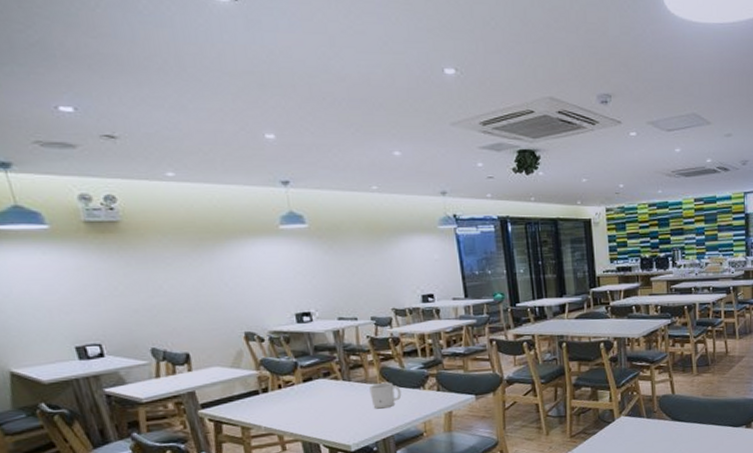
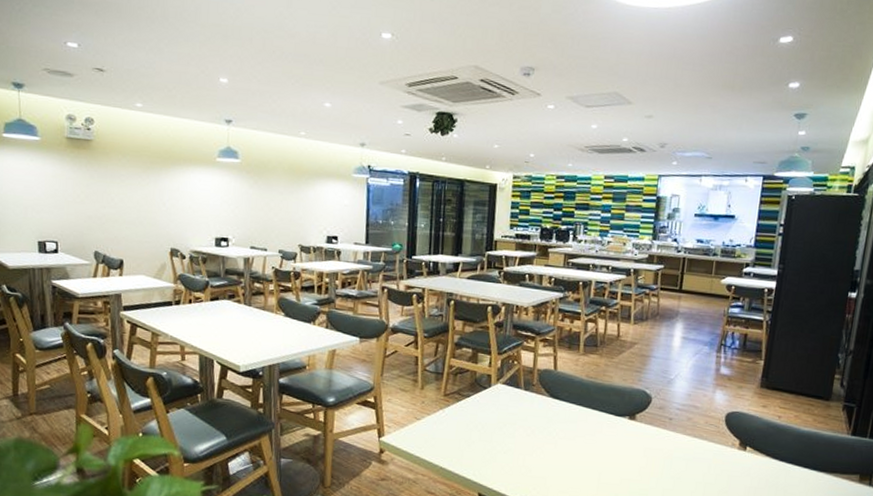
mug: present [369,382,402,409] -> none [265,312,294,337]

